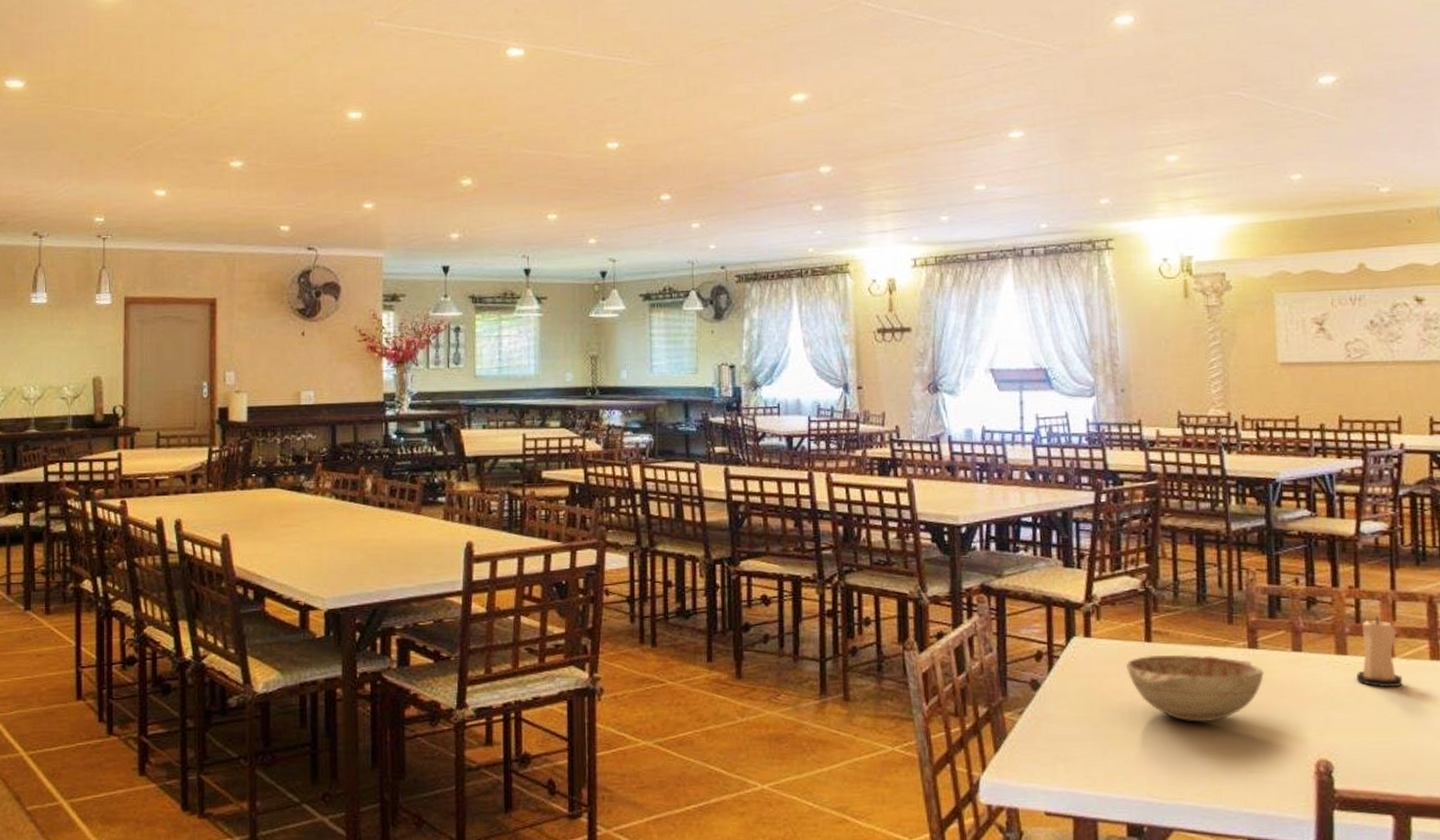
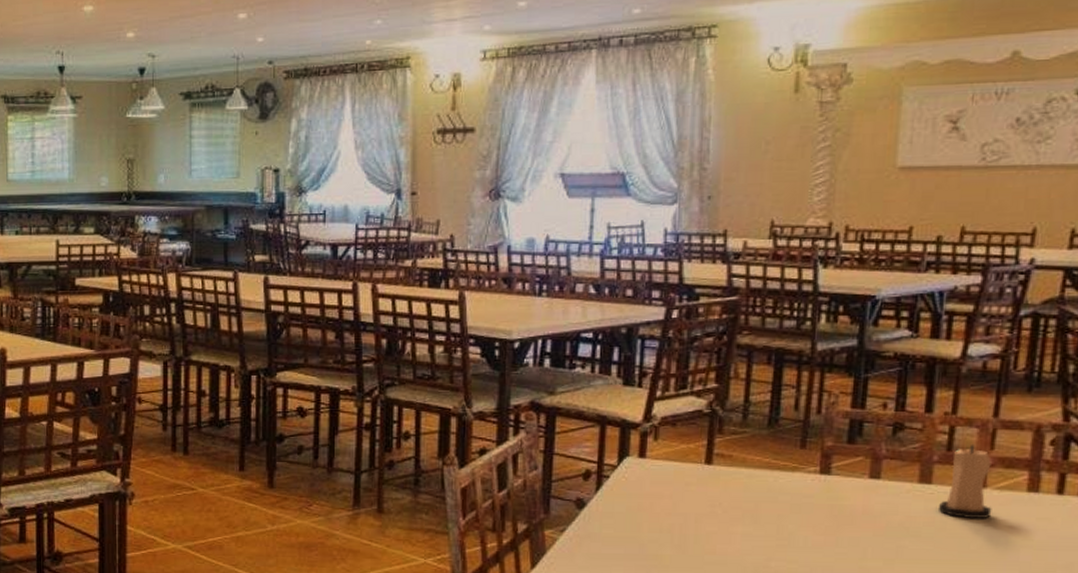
decorative bowl: present [1126,654,1264,723] -> none [681,477,834,547]

